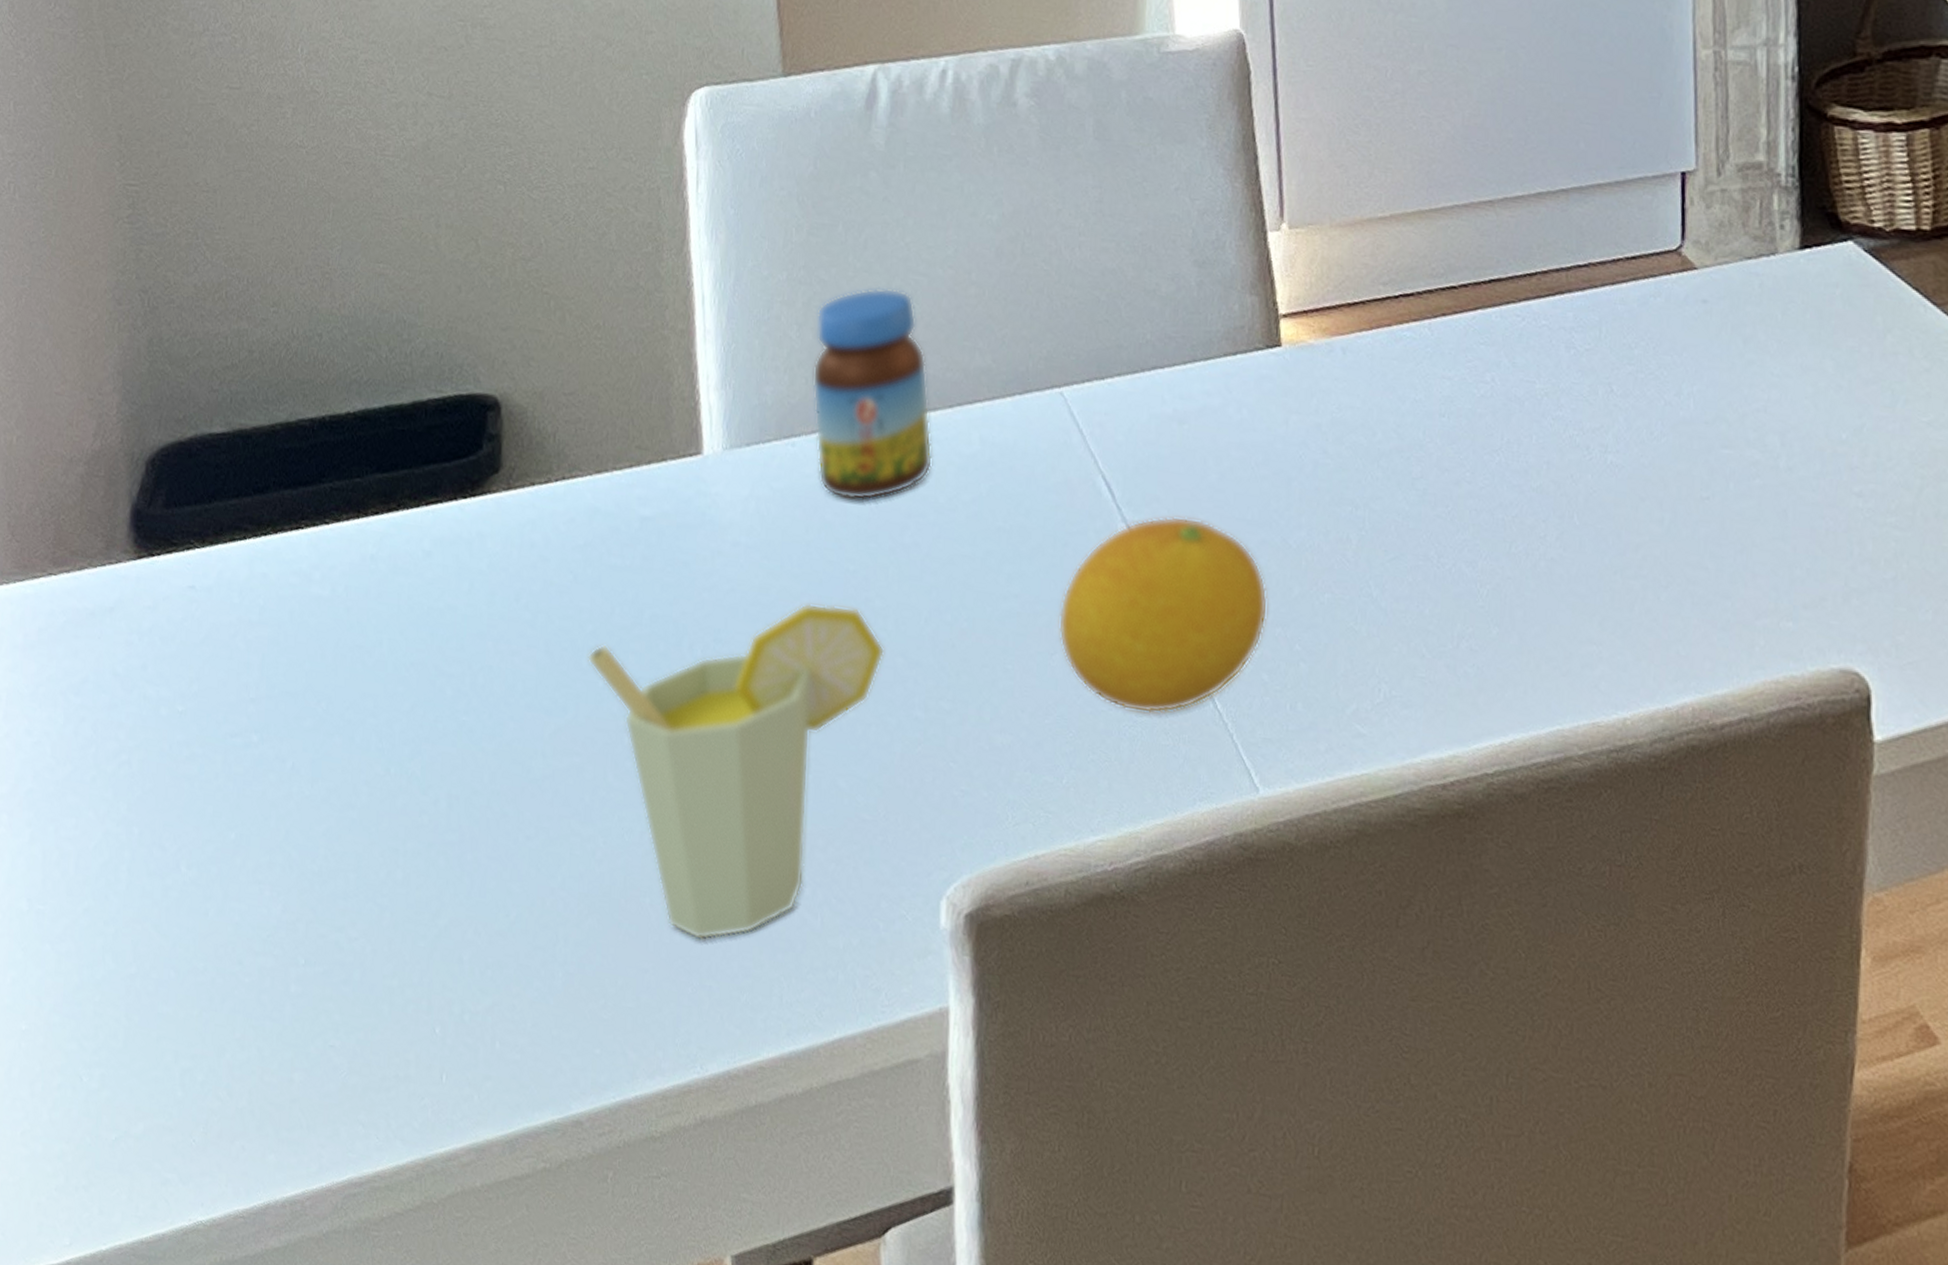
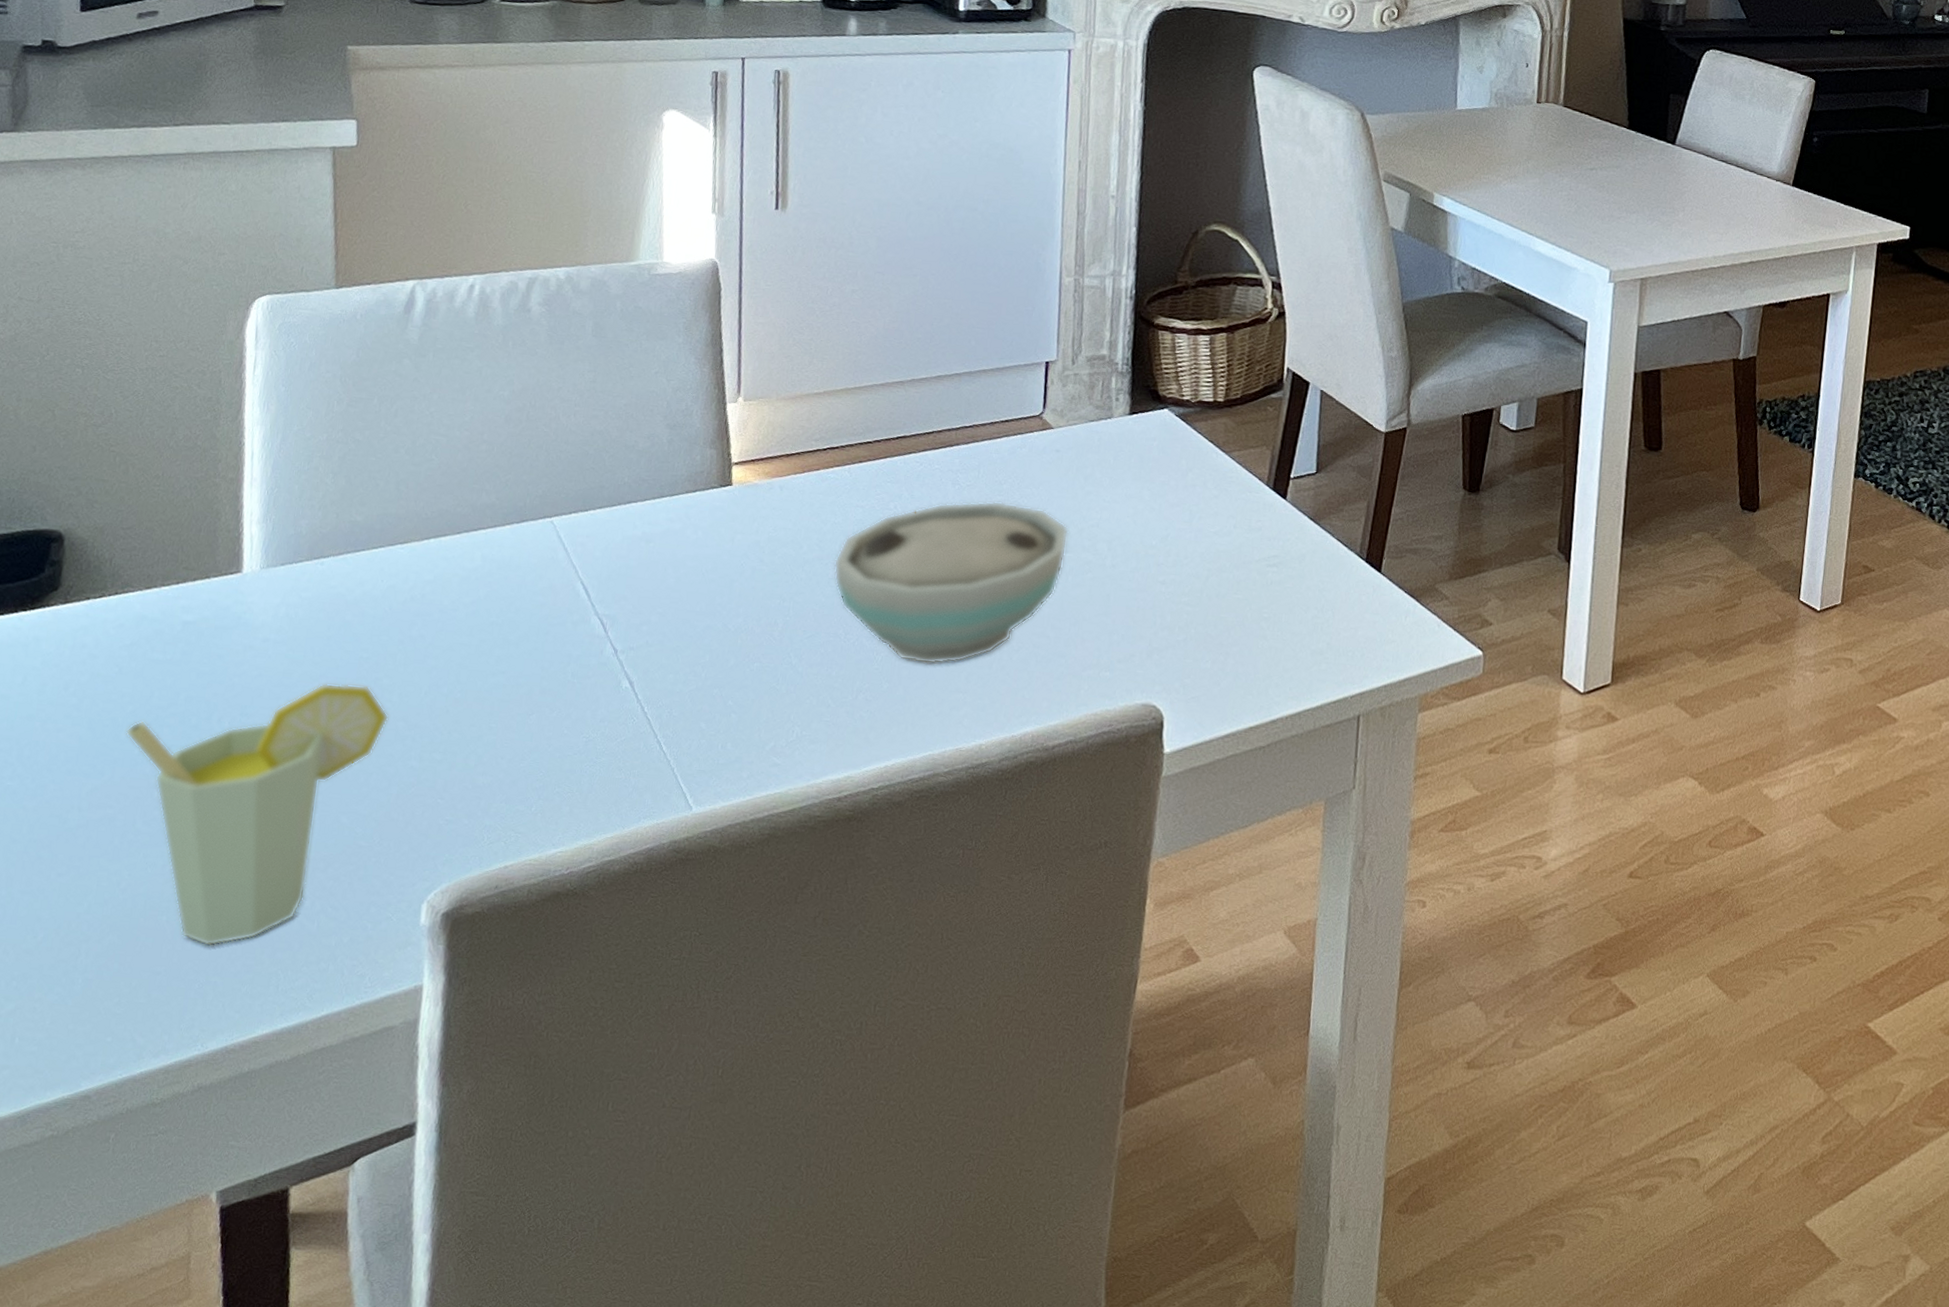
jar: present [812,288,933,501] -> none [341,445,441,605]
fruit: present [1058,515,1269,714] -> none [536,609,710,756]
bowl: none [1417,372,1726,604] -> present [833,500,1069,665]

